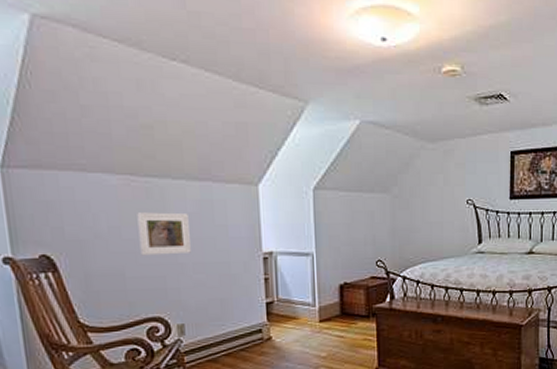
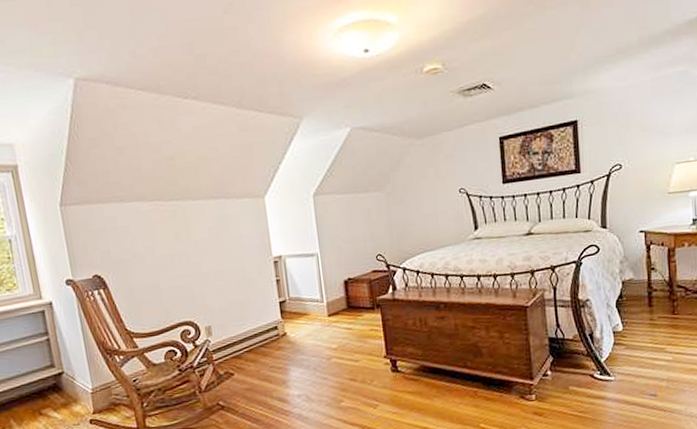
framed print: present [137,212,191,256] -> none [166,229,212,269]

